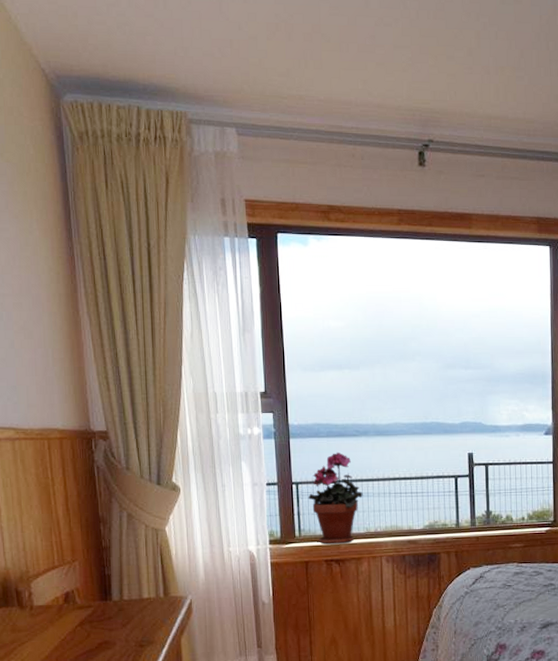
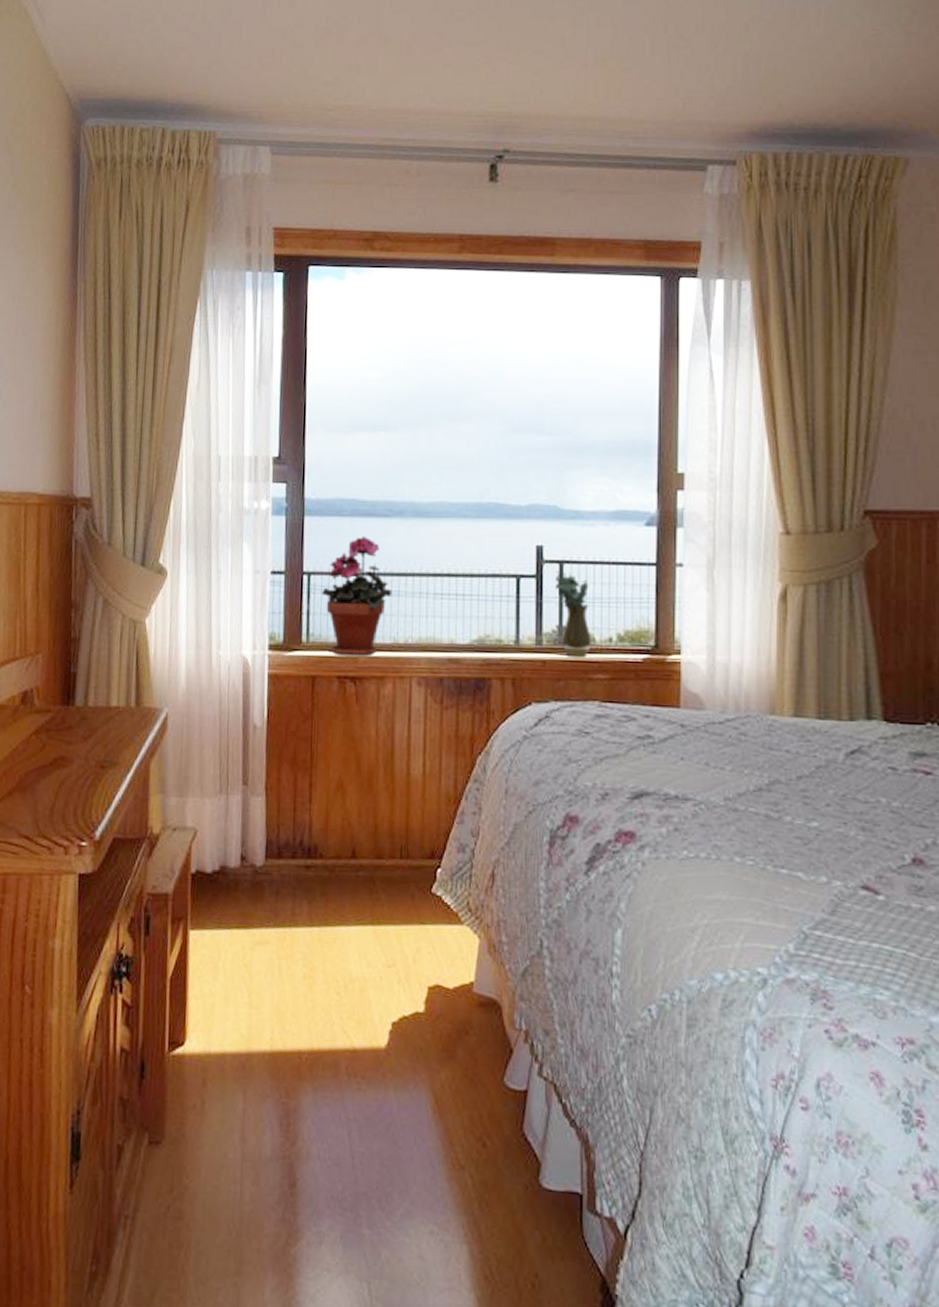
vase: none [482,471,510,533] -> present [554,571,592,658]

